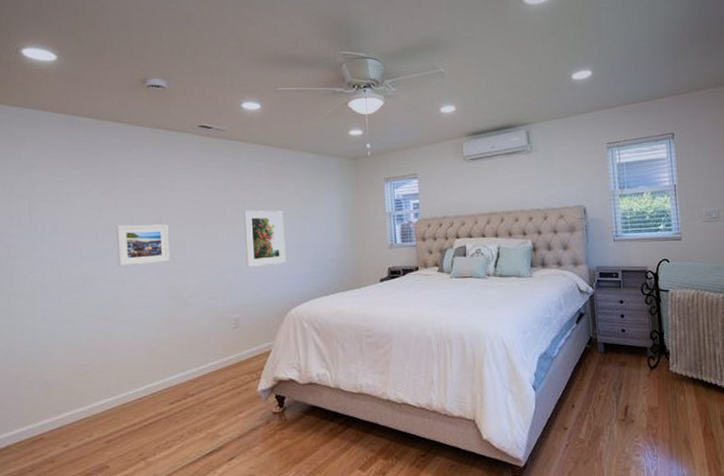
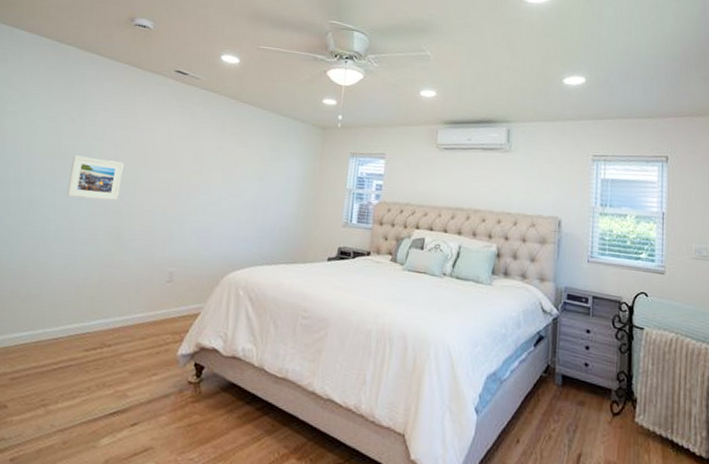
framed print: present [243,210,287,267] -> none [193,161,241,223]

